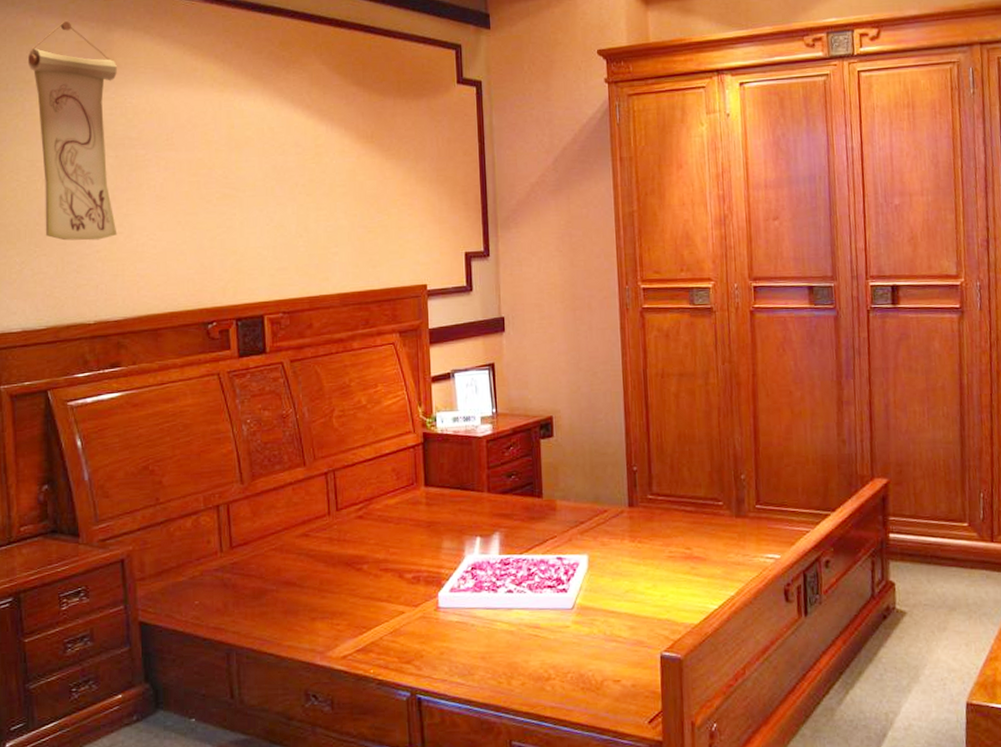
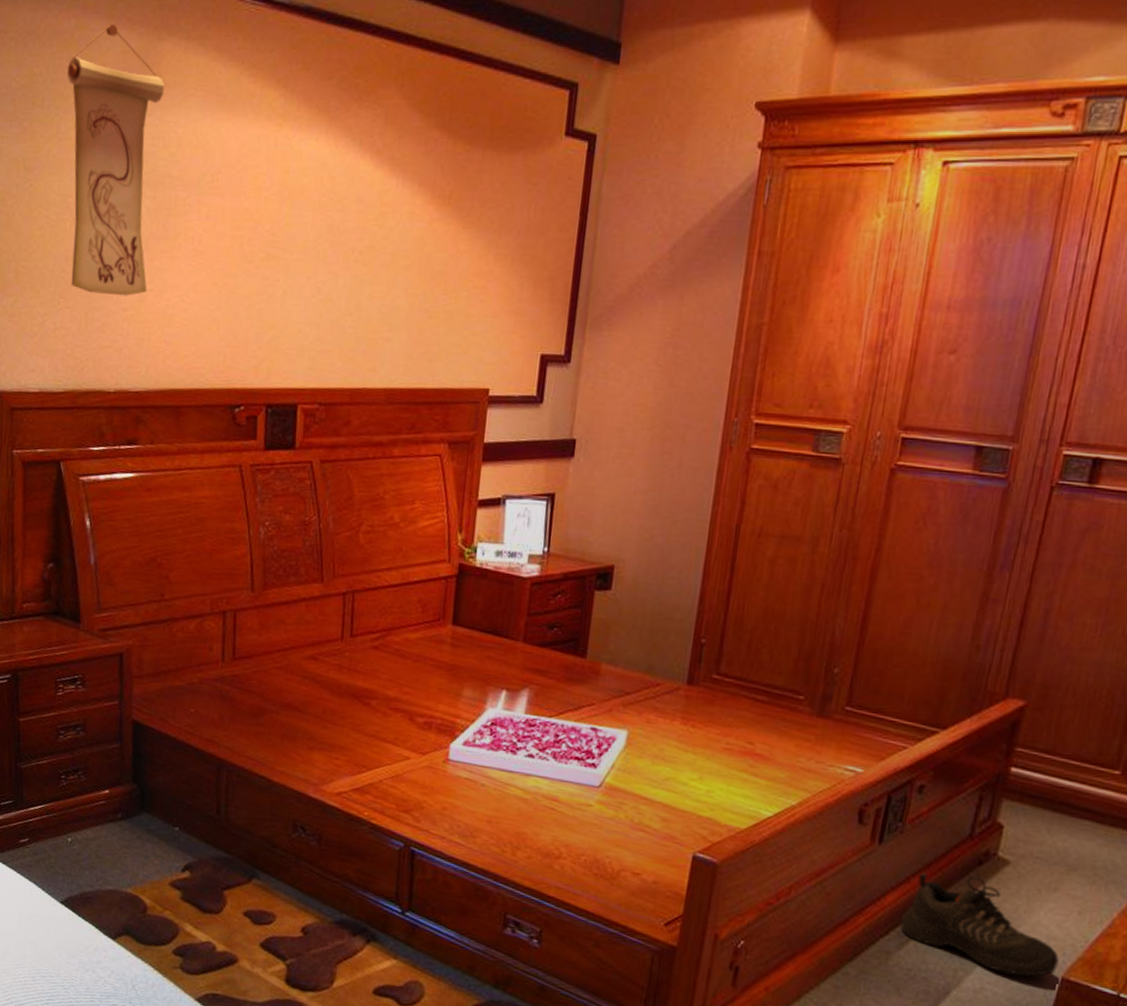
shoe: none [836,629,961,708] -> present [901,873,1059,977]

